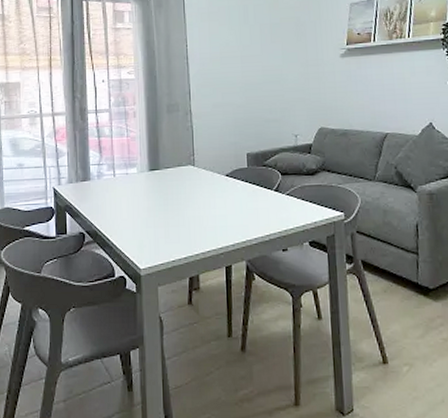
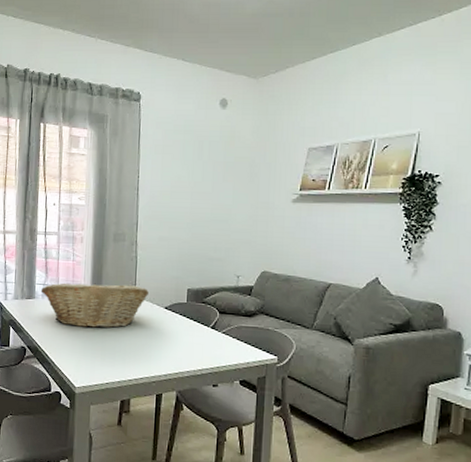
fruit basket: none [95,155,208,205] -> present [40,283,148,328]

